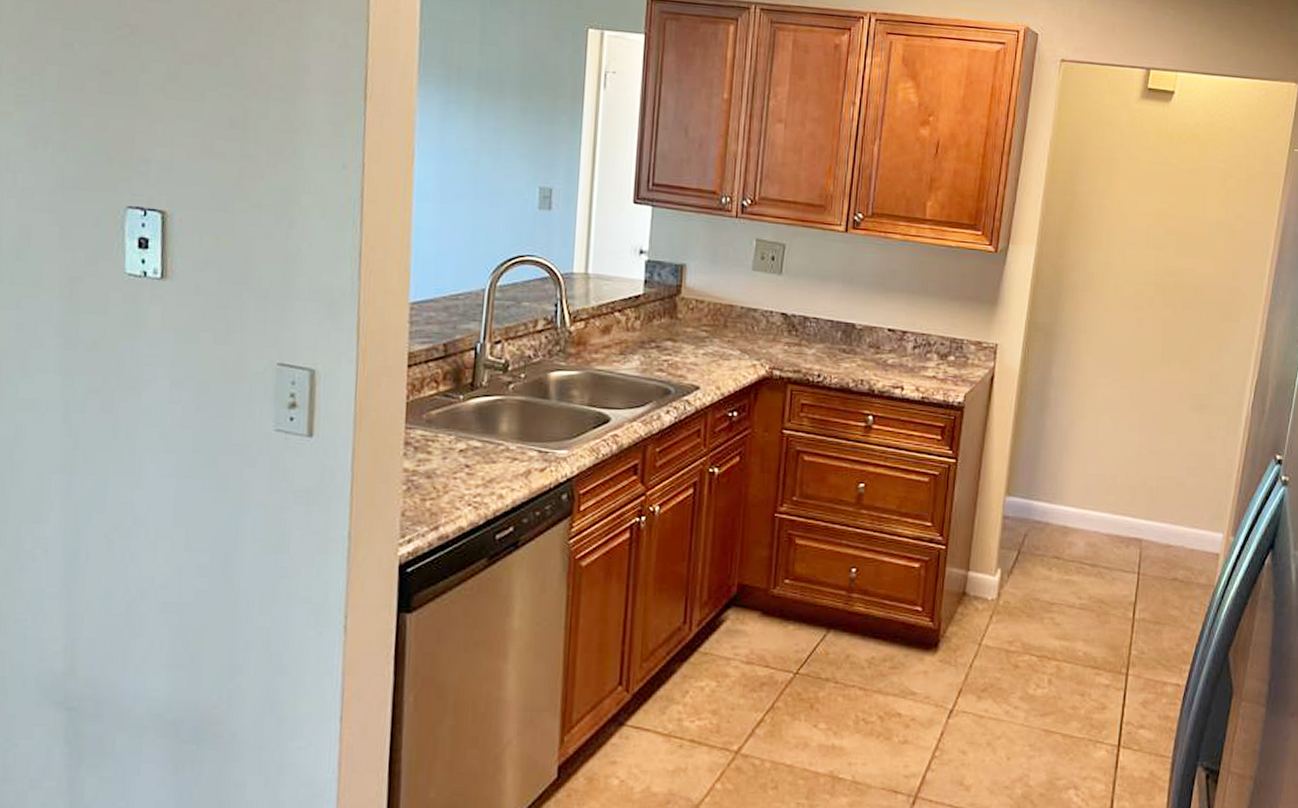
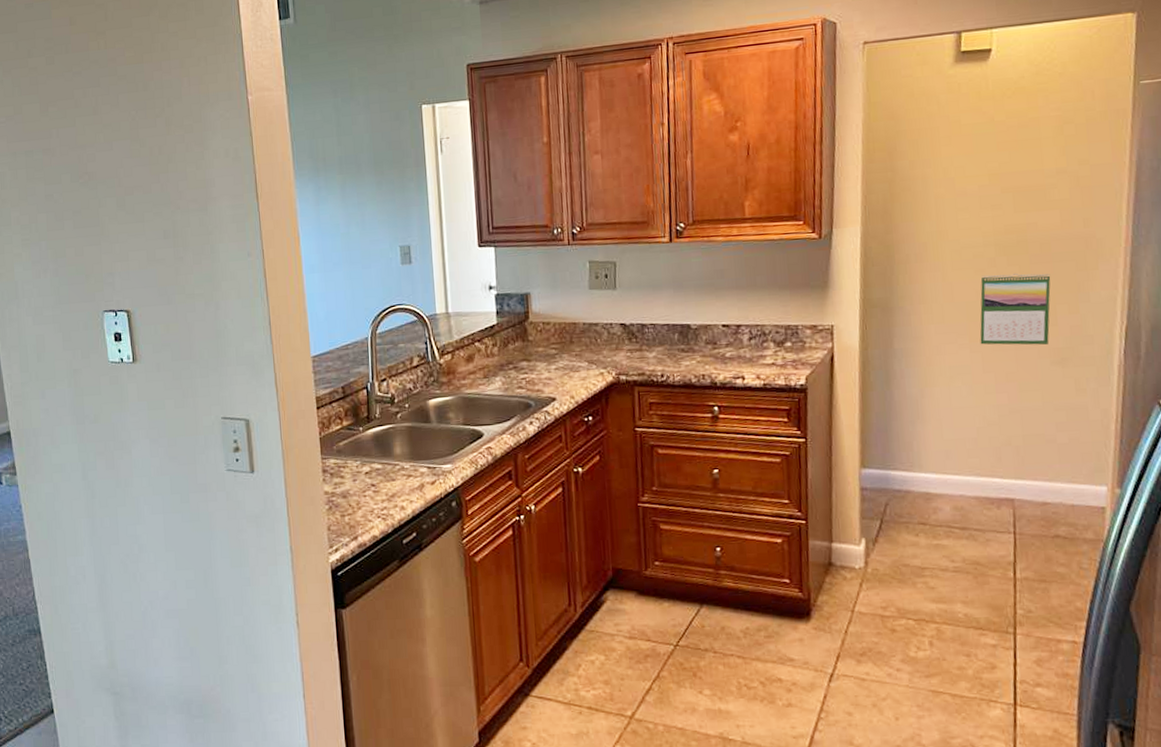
calendar: none [1130,313,1199,389] -> present [980,274,1051,345]

